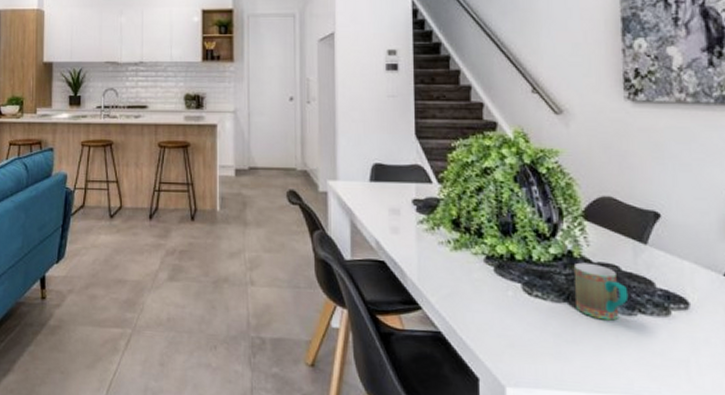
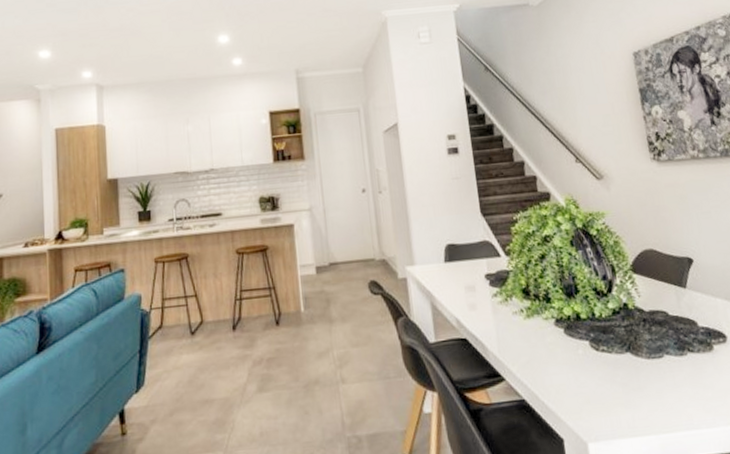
mug: present [573,262,629,321] -> none [630,312,678,364]

